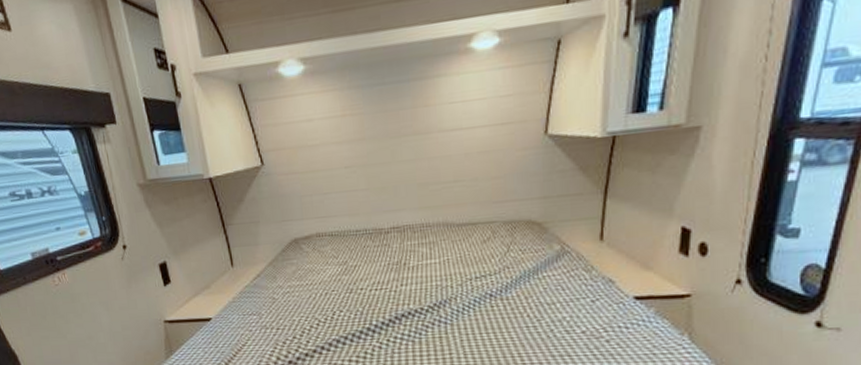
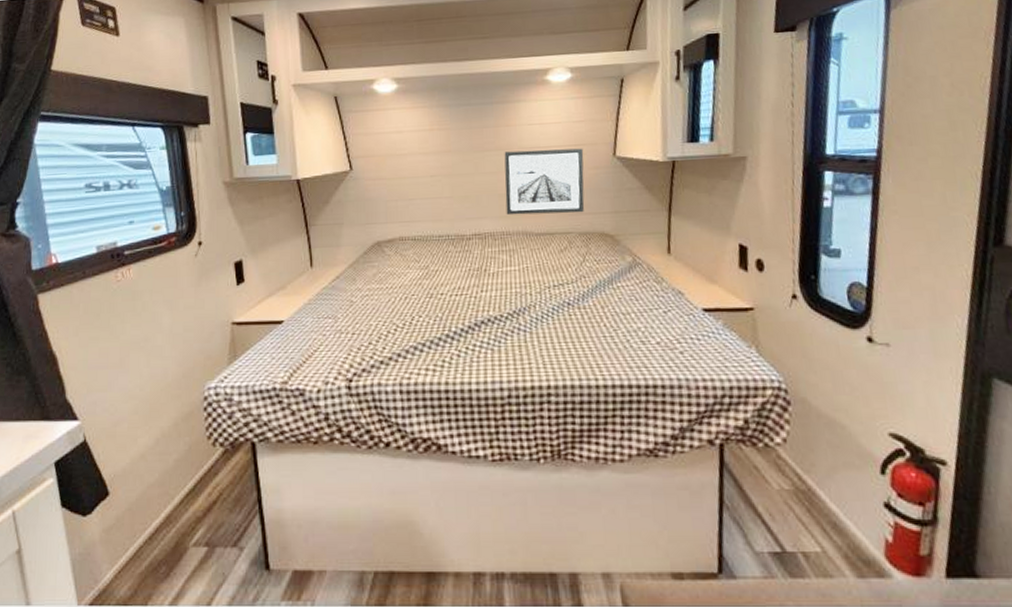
wall art: none [423,127,511,206] -> present [504,148,585,216]

